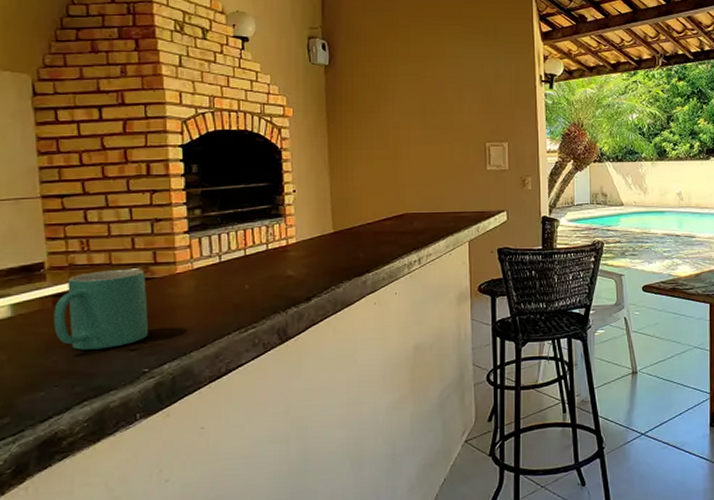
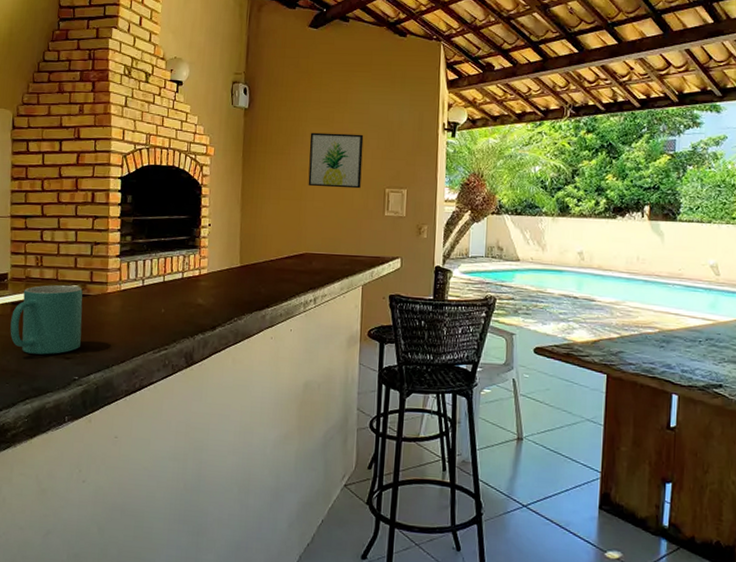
wall art: none [401,88,460,145] -> present [308,132,364,189]

